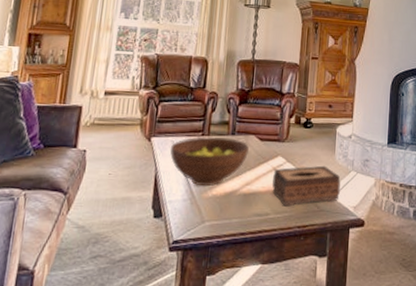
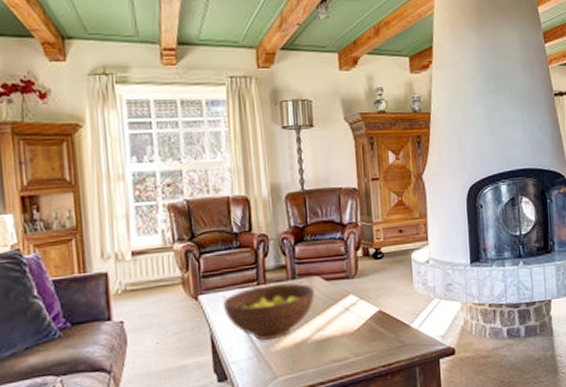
tissue box: present [272,165,341,207] -> none [346,297,424,348]

